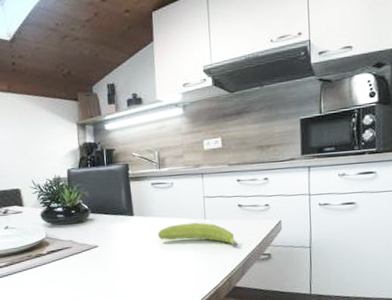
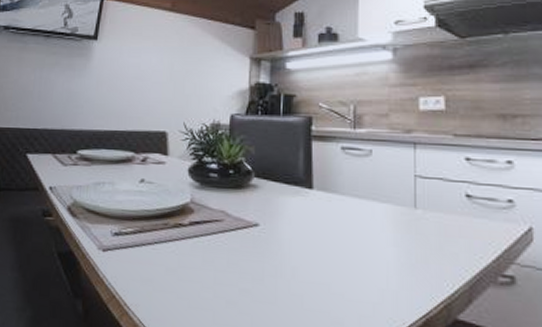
fruit: present [158,222,238,248] -> none [345,209,463,258]

